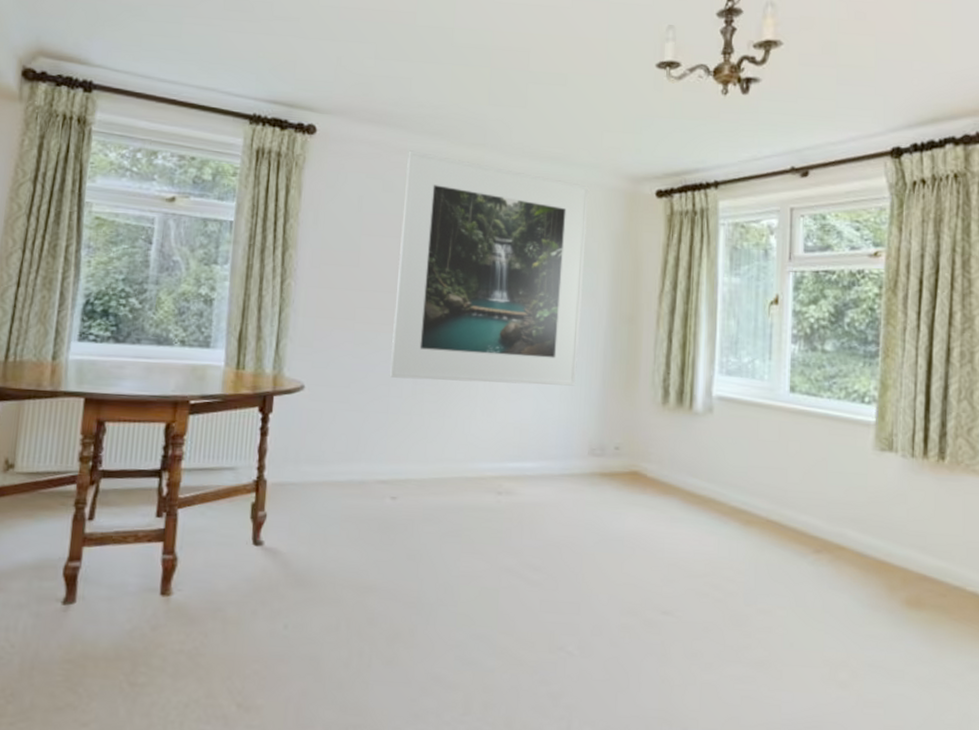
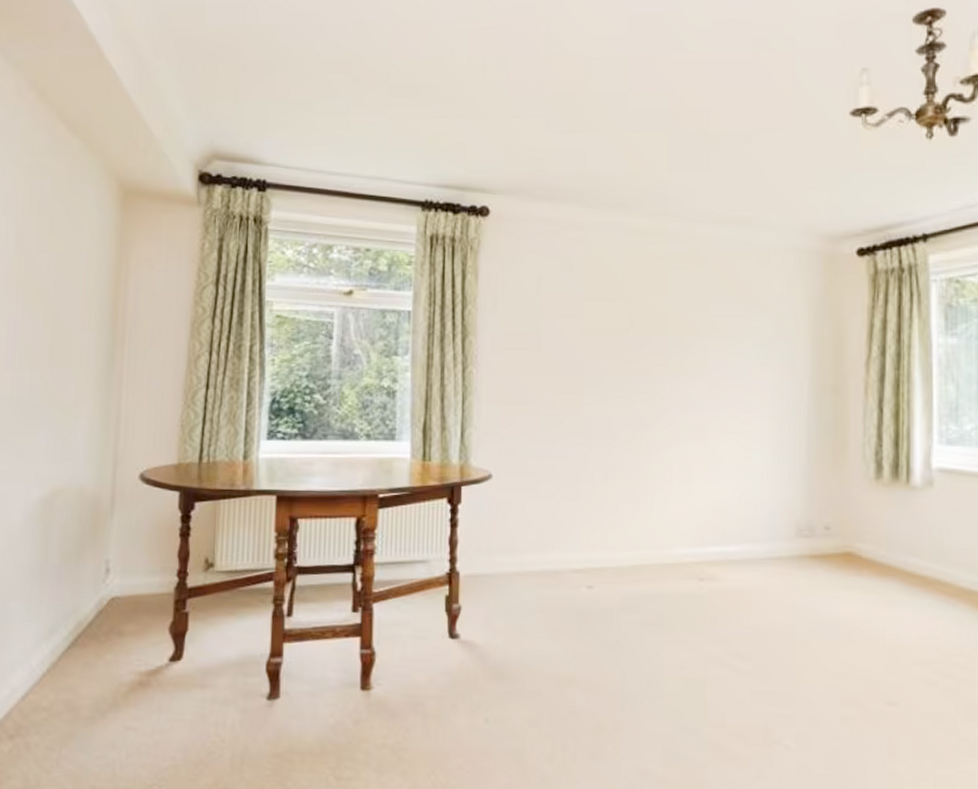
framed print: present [390,150,590,386] -> none [579,225,783,464]

